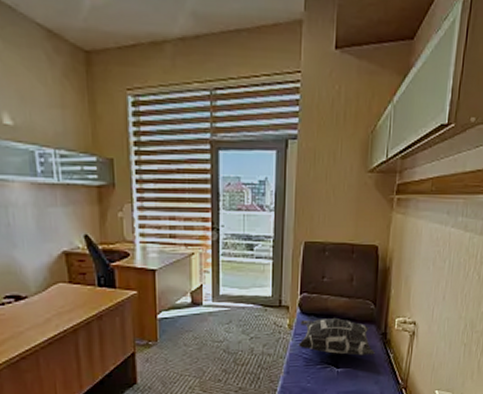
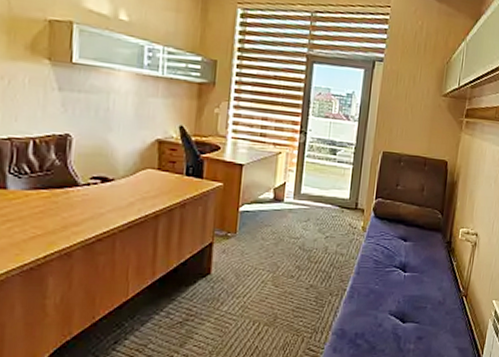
decorative pillow: present [298,318,375,356] -> none [370,223,440,262]

